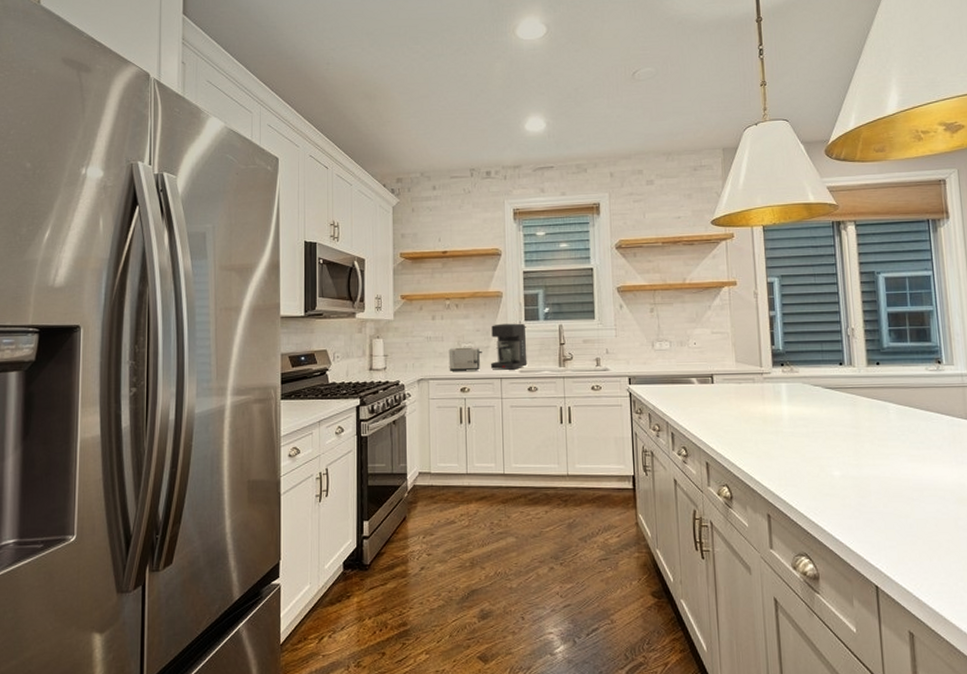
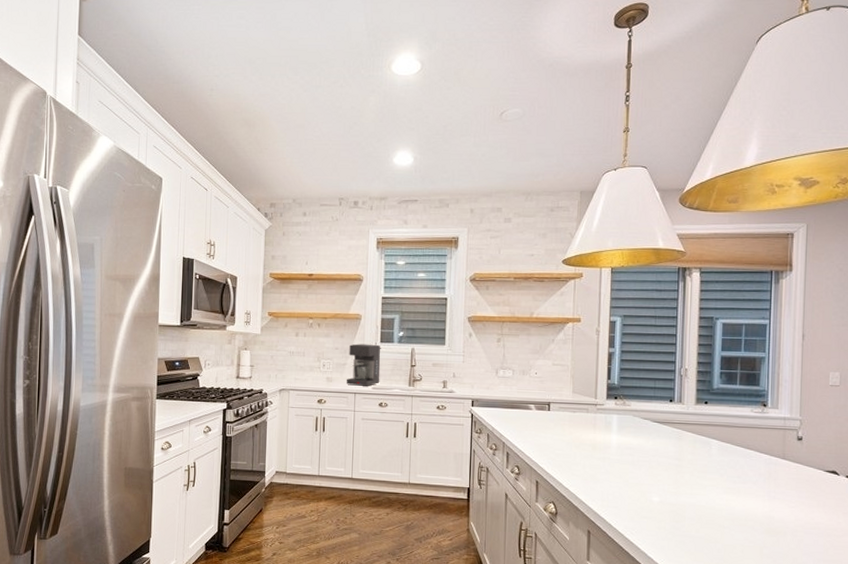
toaster: present [448,347,482,371] -> none [308,362,339,385]

